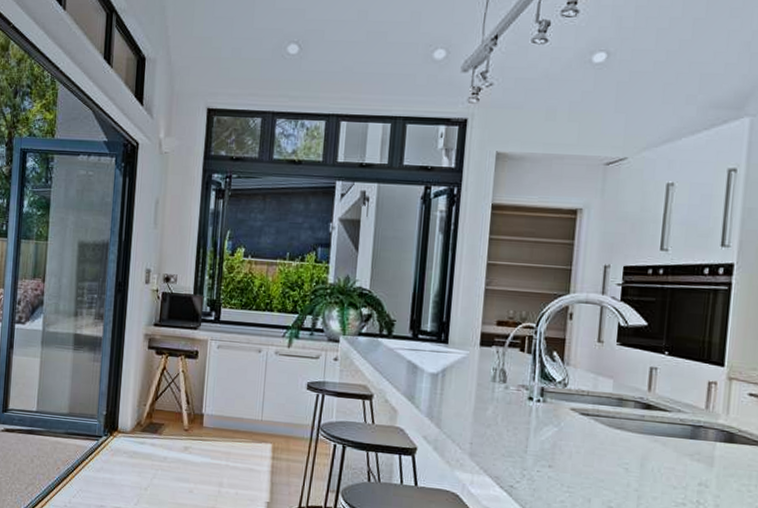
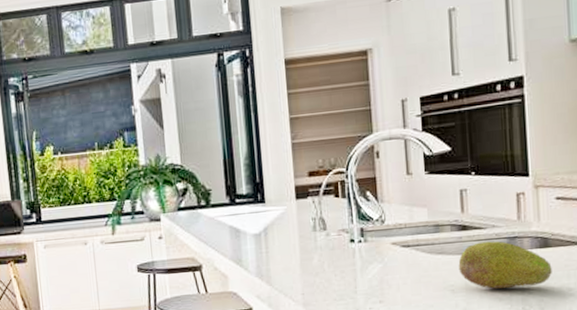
fruit: none [636,424,734,480] -> present [458,240,552,289]

